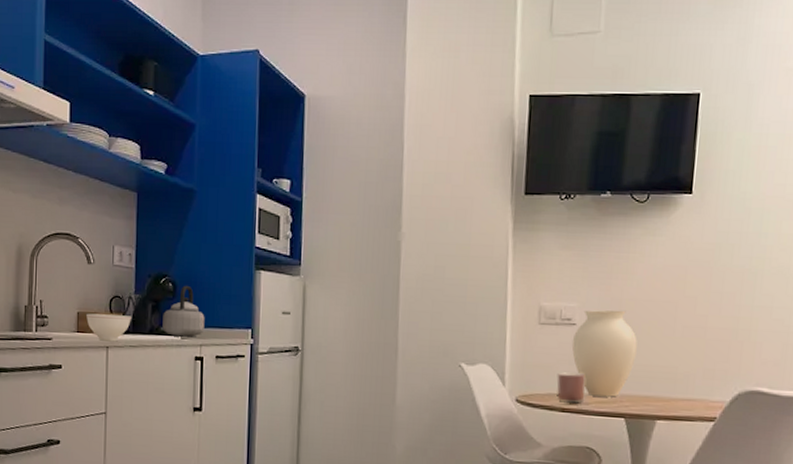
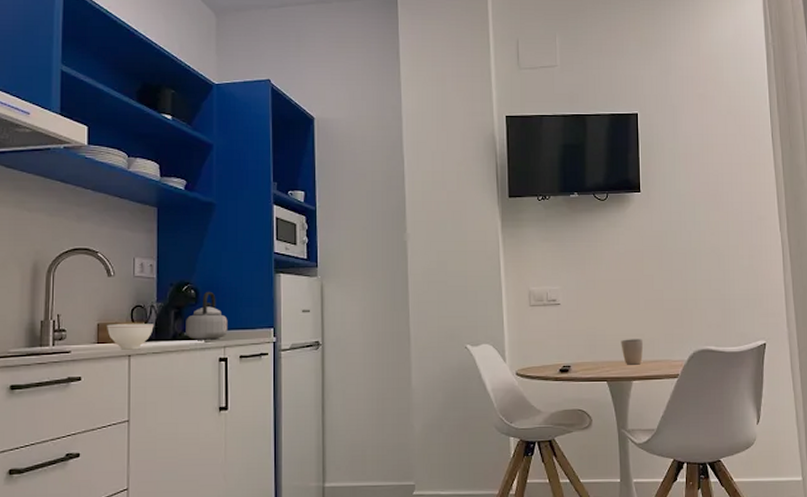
mug: present [556,372,586,403] -> none [548,346,573,372]
vase: present [571,310,637,397] -> none [558,290,611,365]
cup: none [646,371,676,402] -> present [621,339,644,365]

